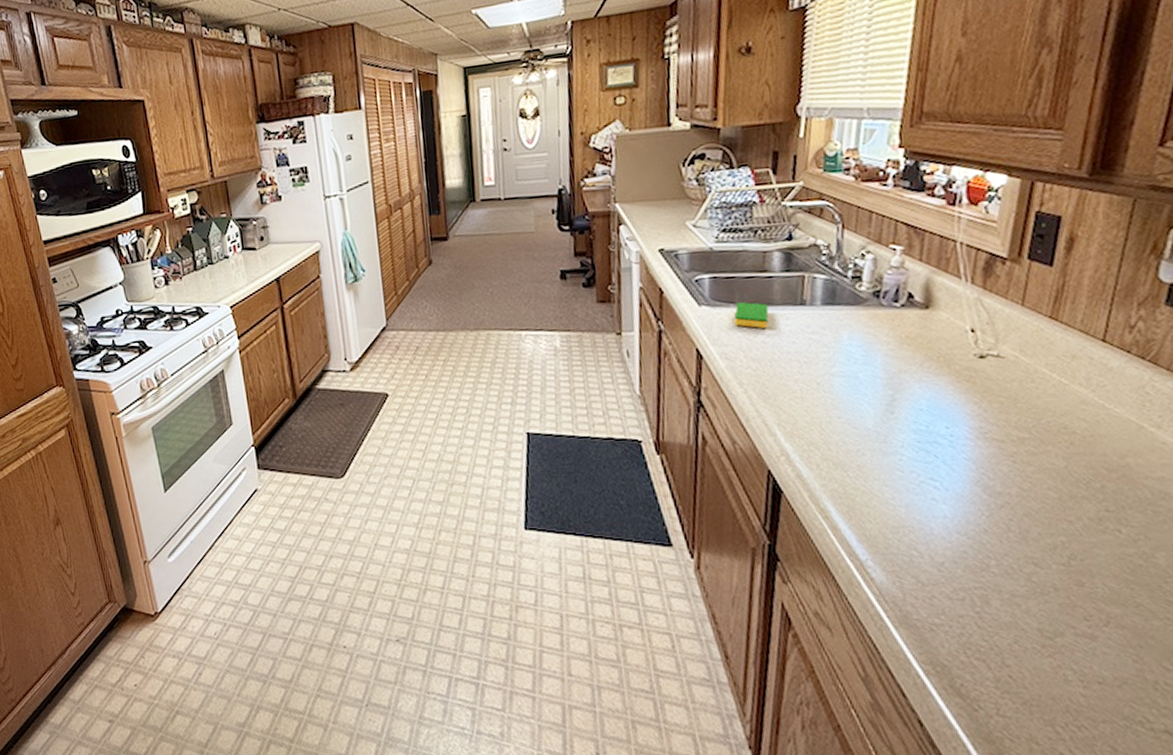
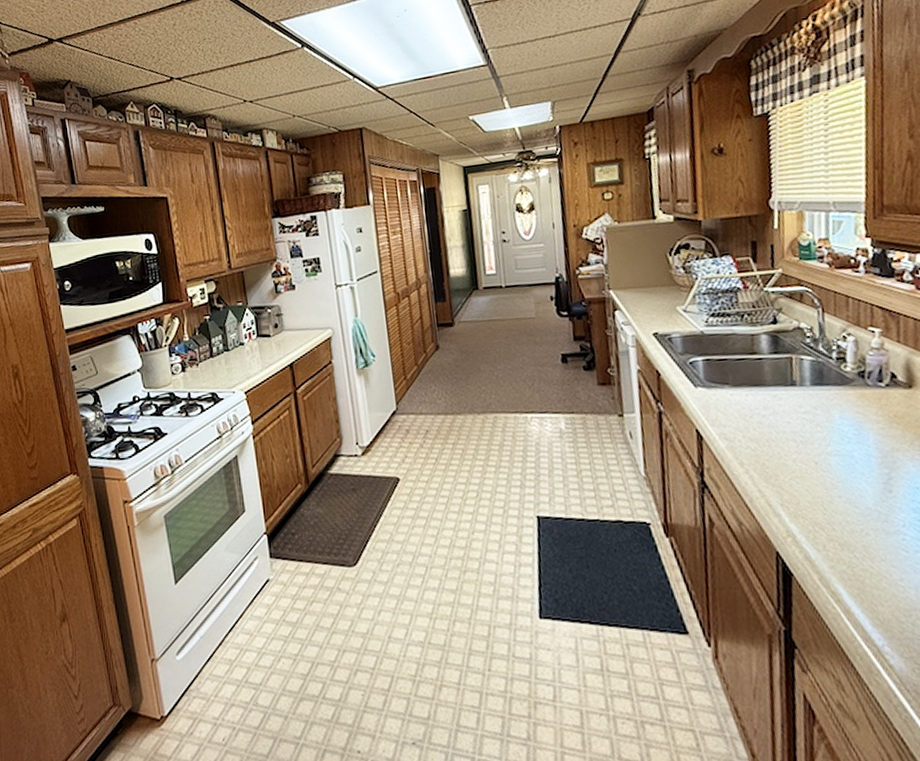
dish sponge: present [733,302,769,329] -> none [729,383,763,410]

